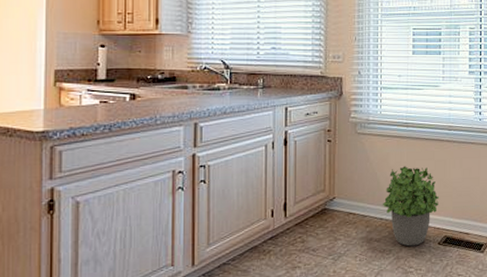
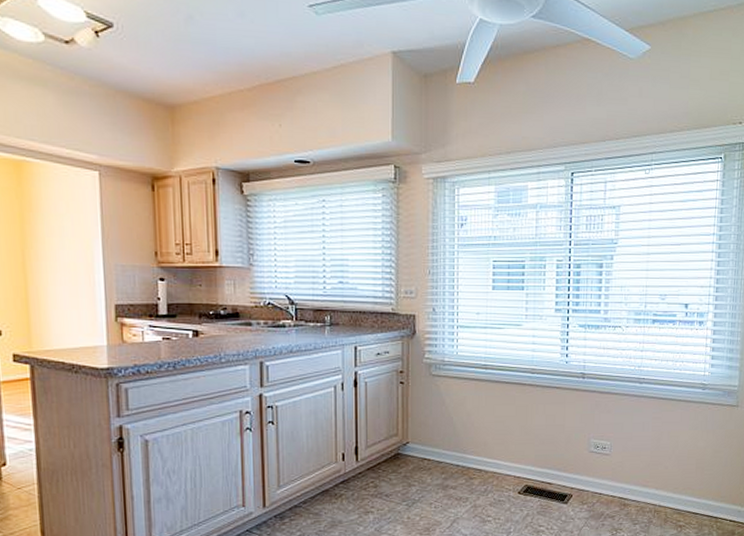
potted plant: present [382,166,439,247] -> none [458,411,520,495]

